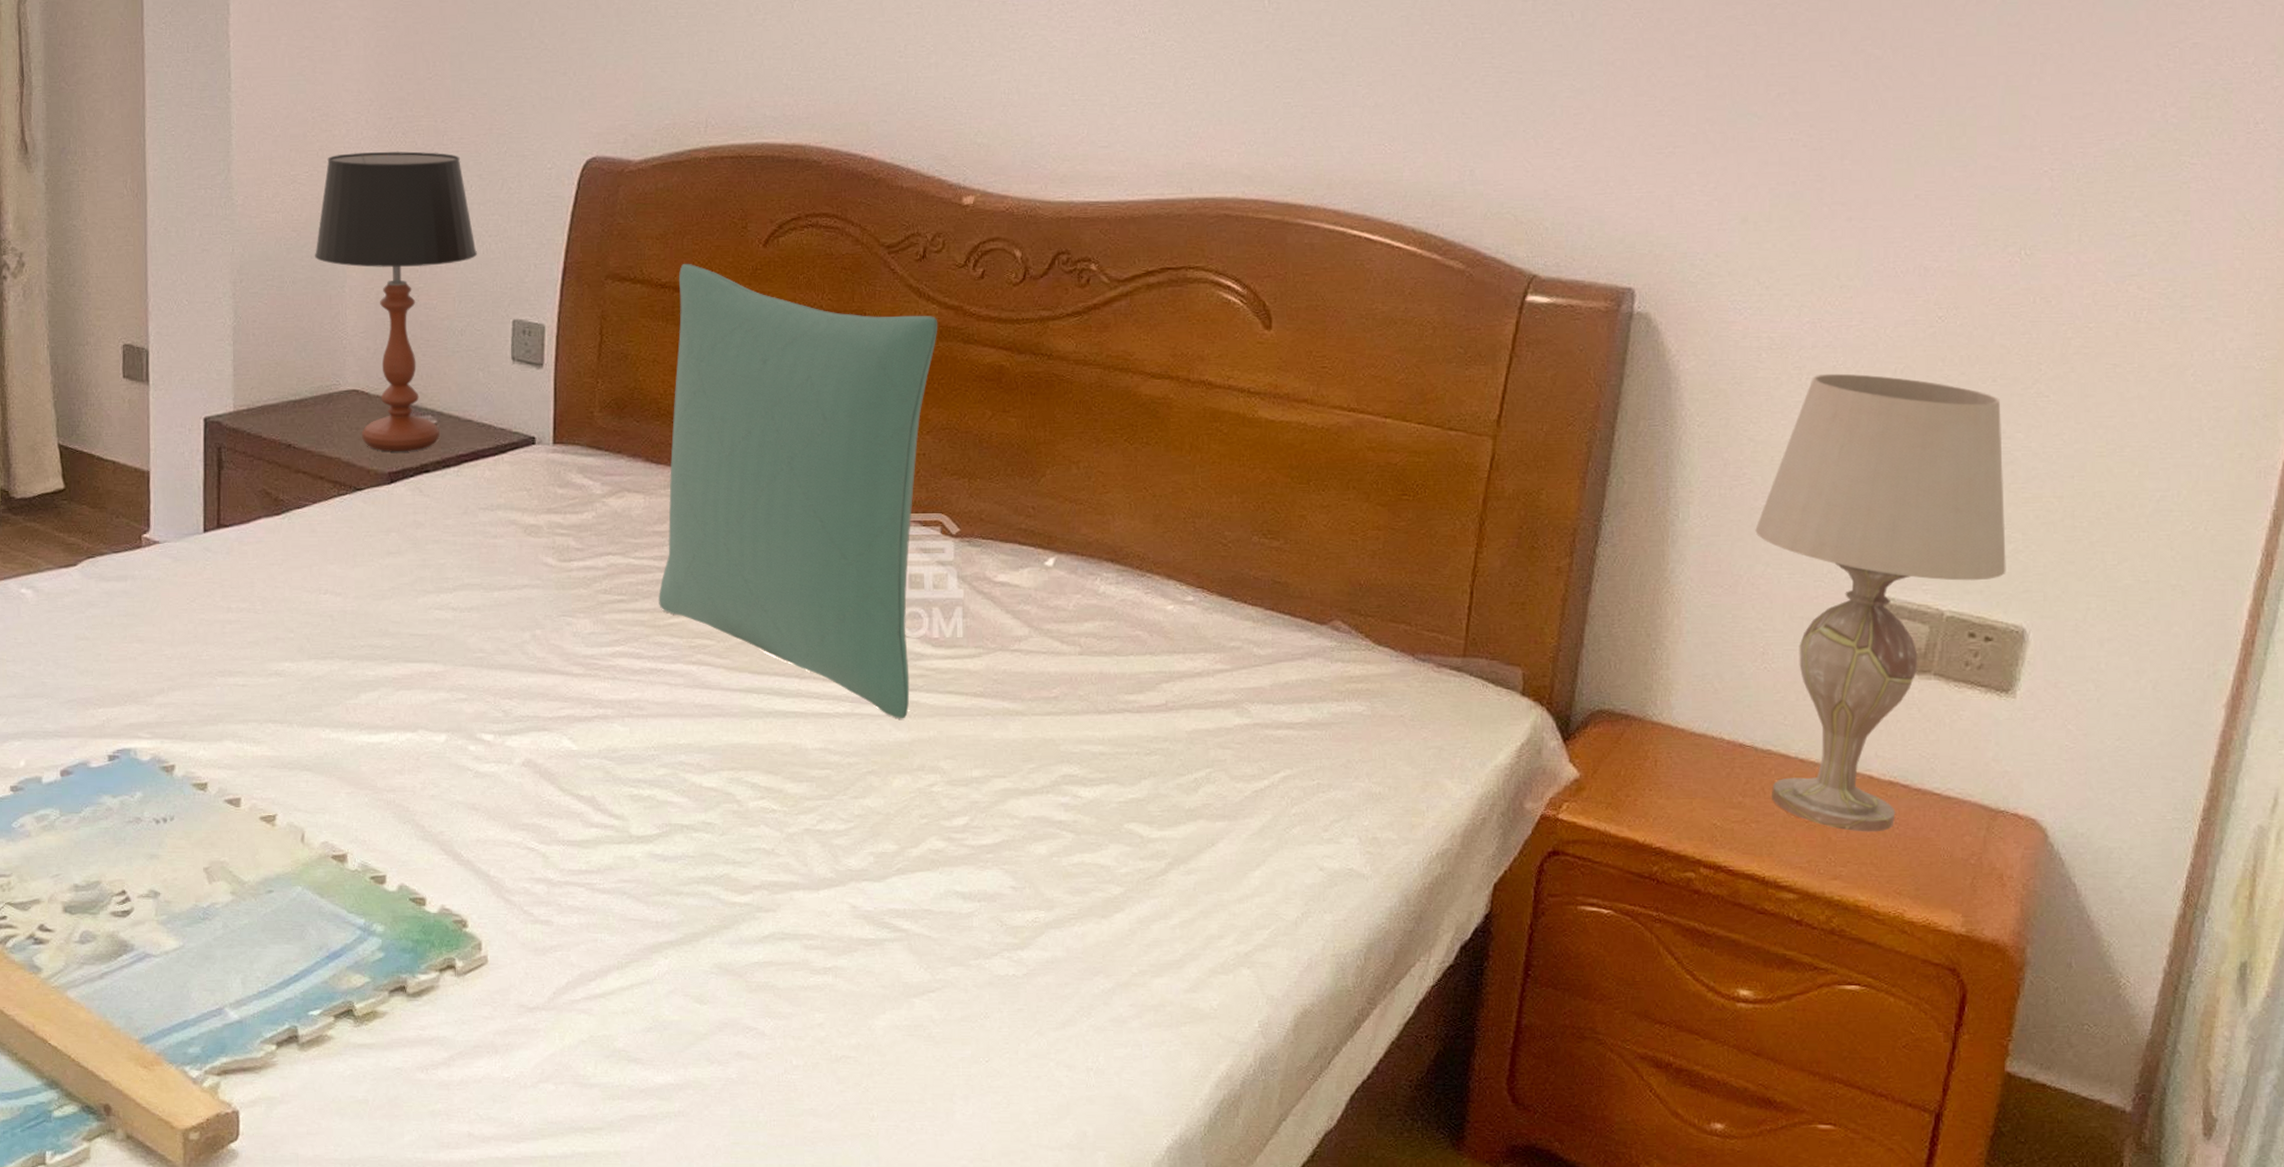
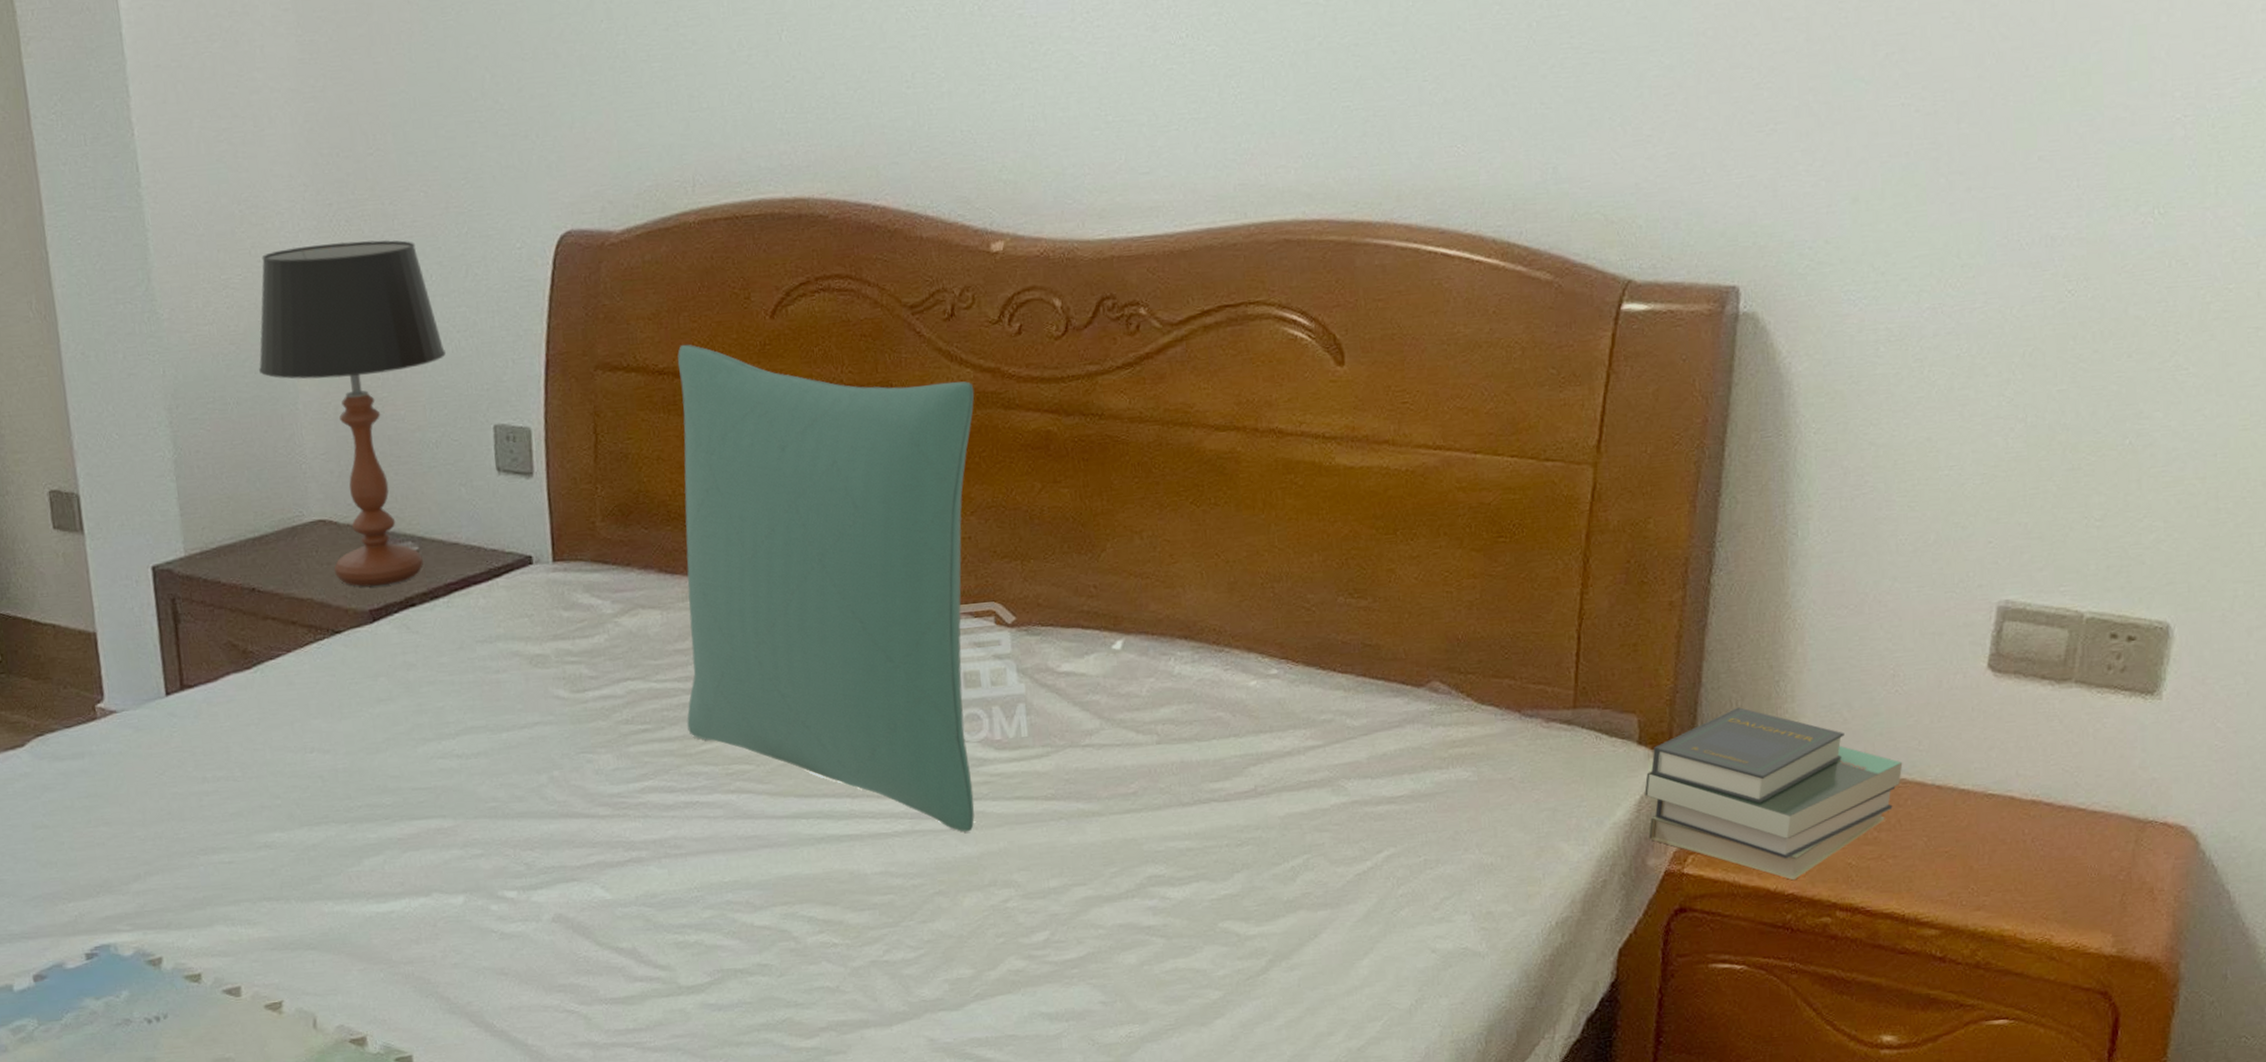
books: none [1525,670,1769,835] -> present [1644,707,1903,881]
table lamp: present [1755,373,2006,832] -> none [1880,361,2148,858]

